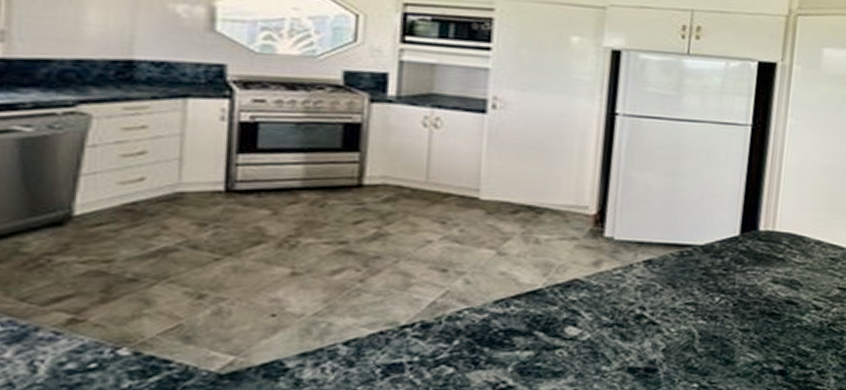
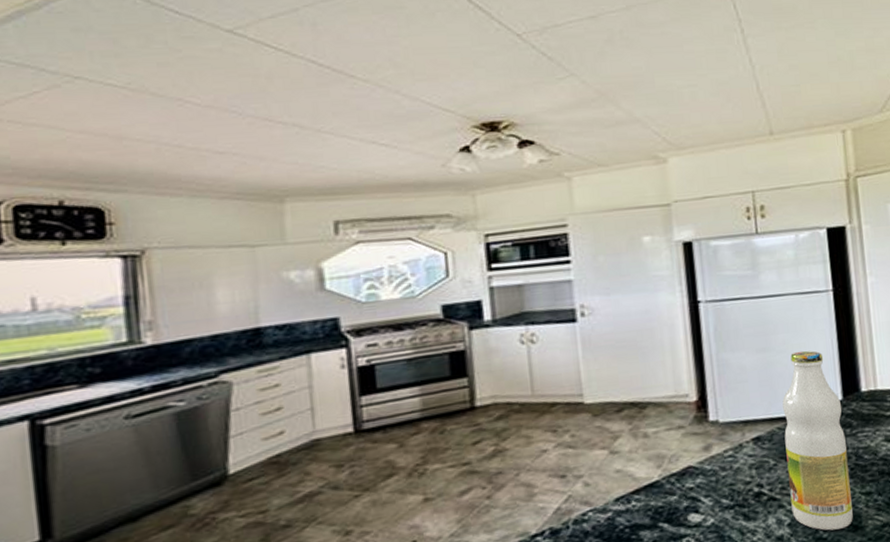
bottle: none [669,181,738,361] -> present [782,350,853,531]

